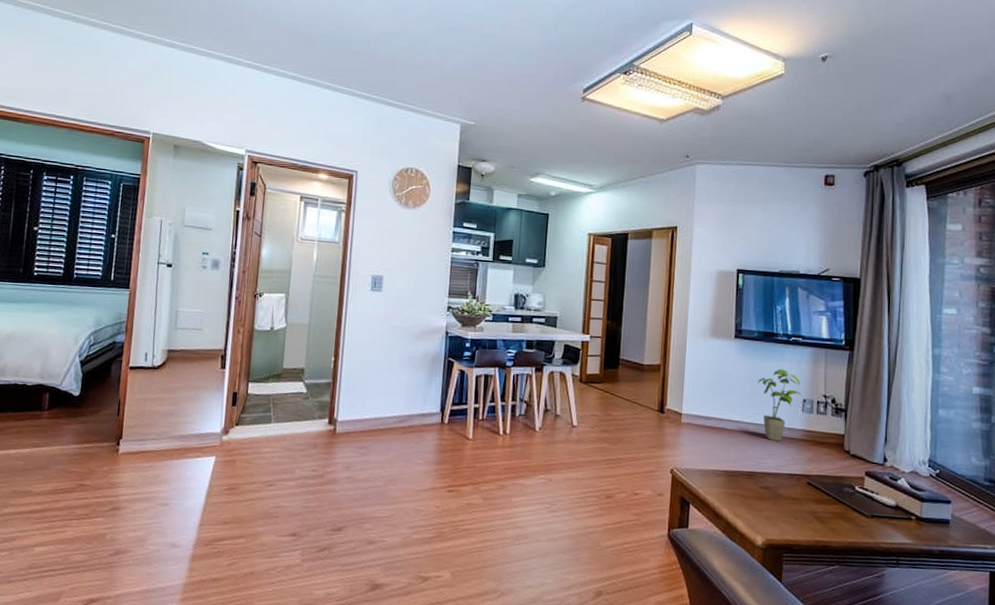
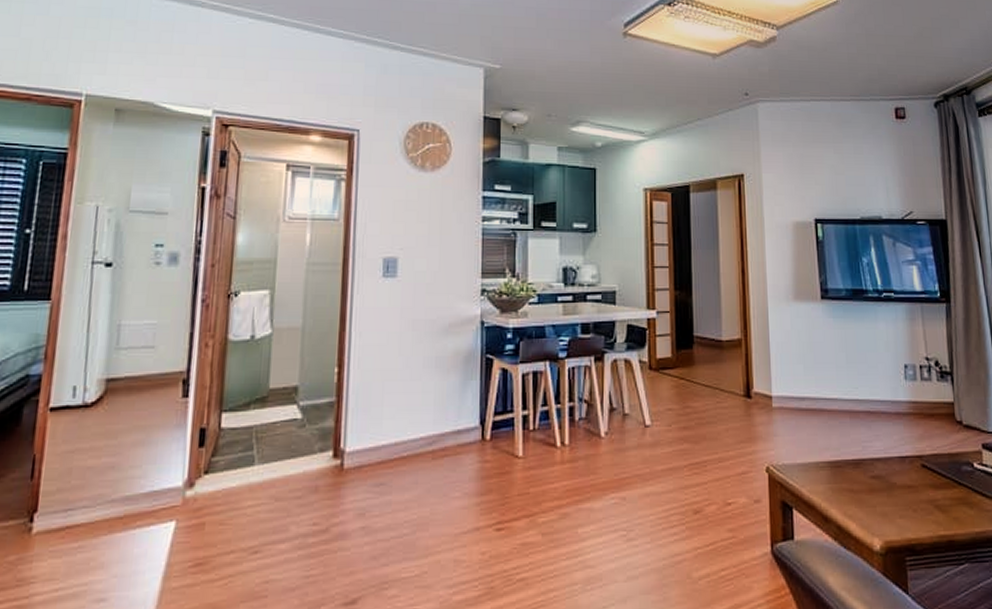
house plant: present [757,369,801,441] -> none [852,331,901,418]

